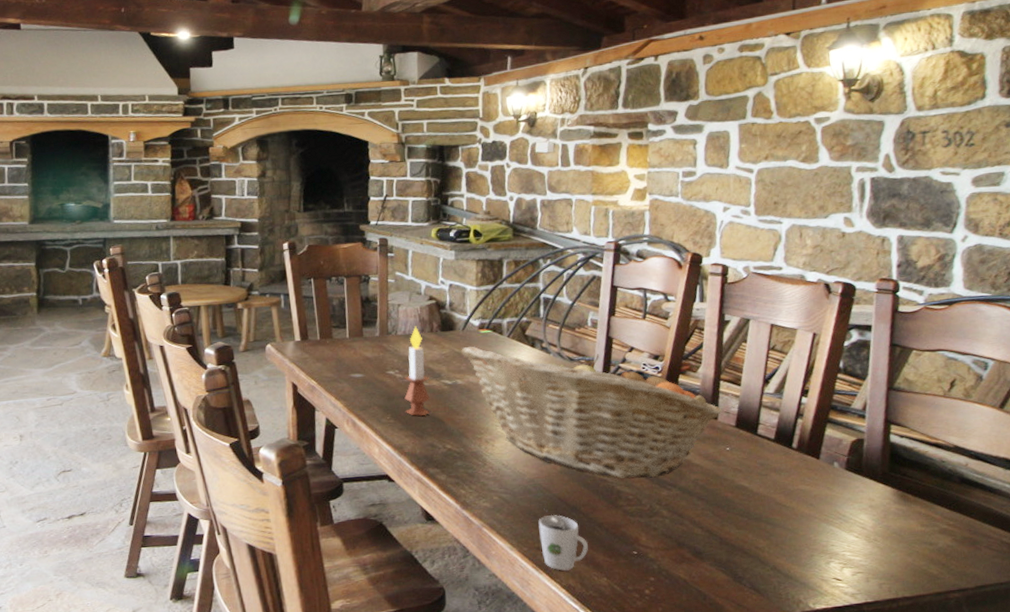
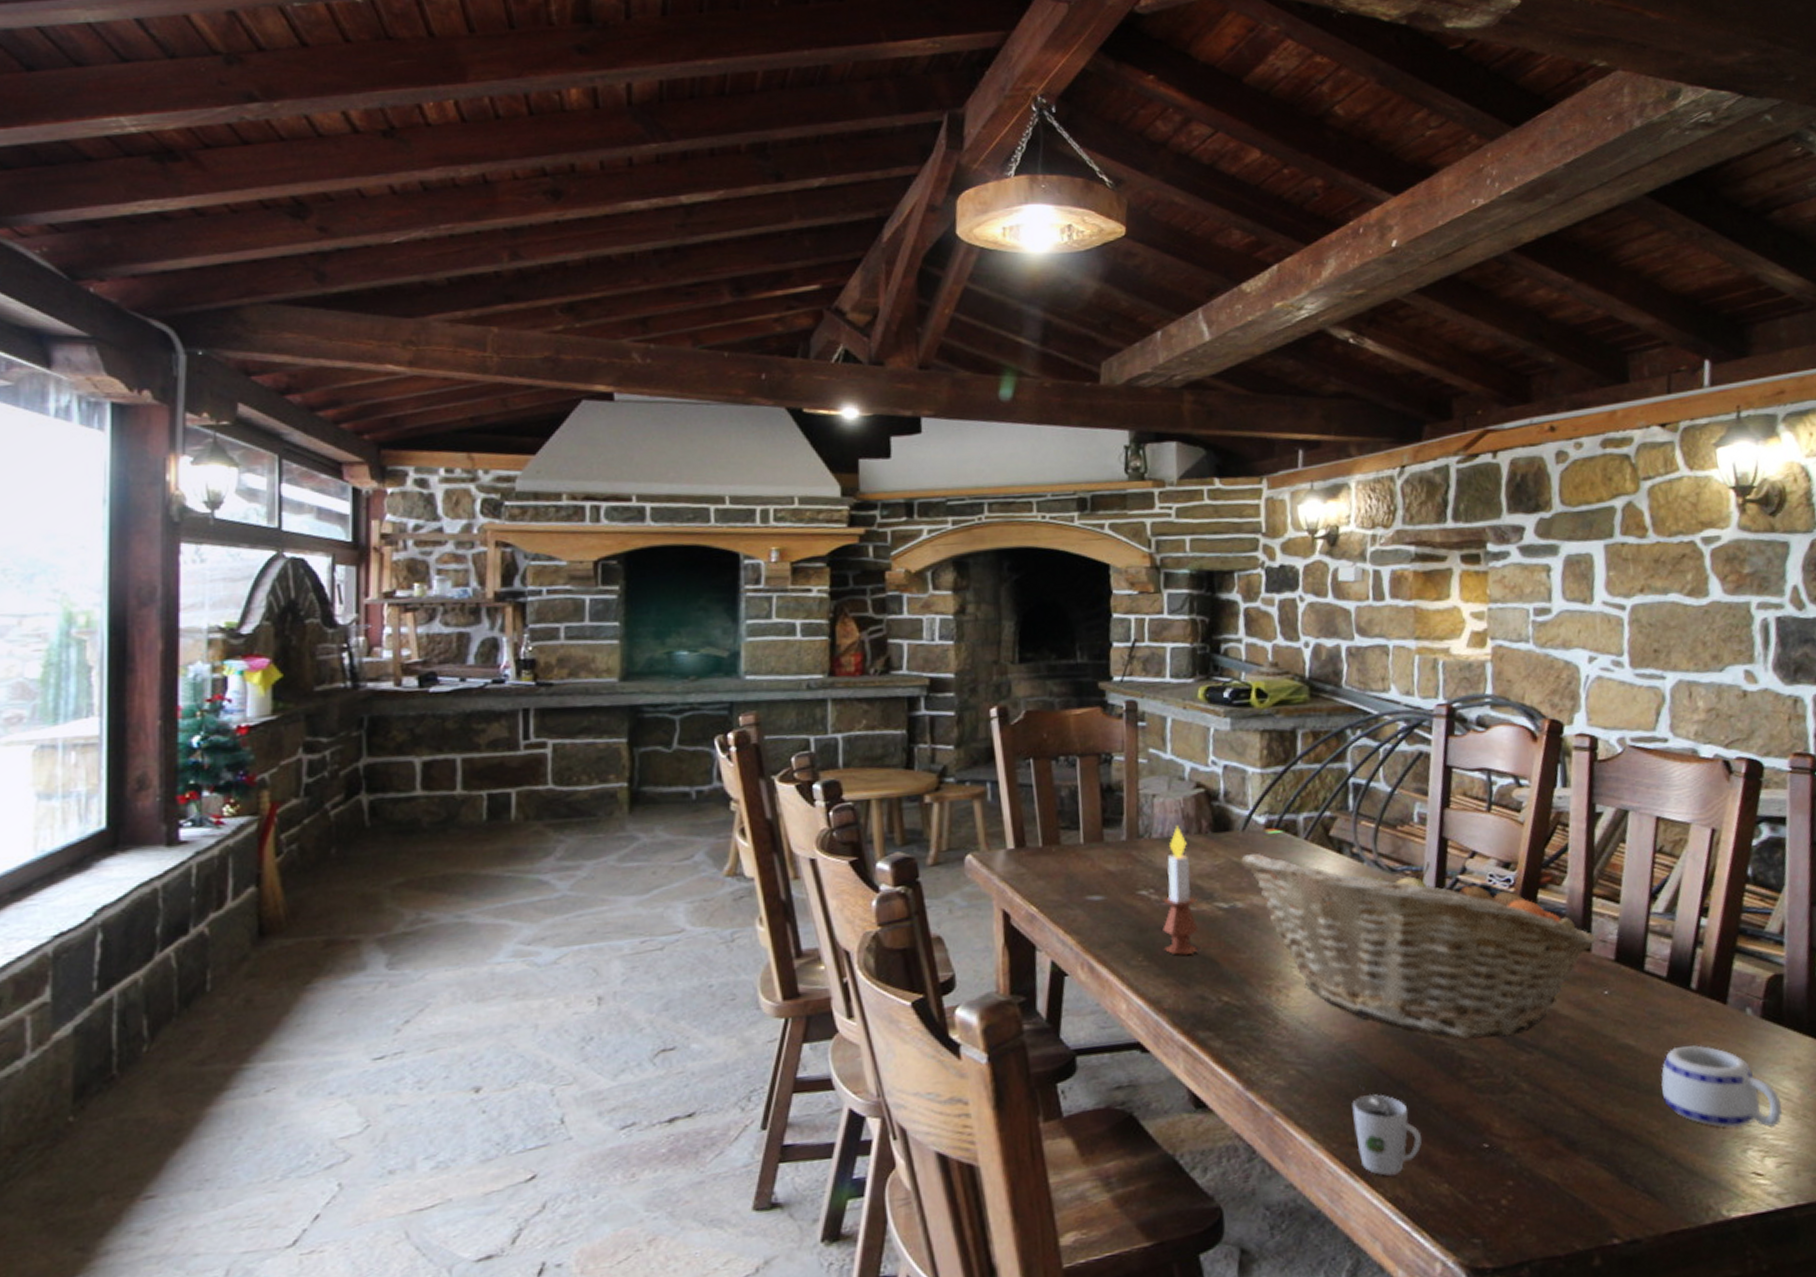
mug: none [767,487,859,548] -> present [1661,1045,1782,1129]

